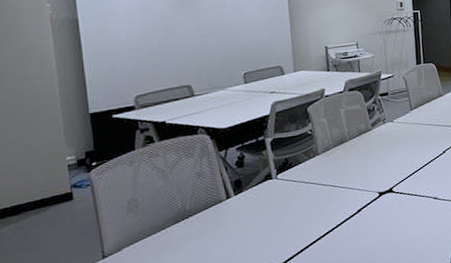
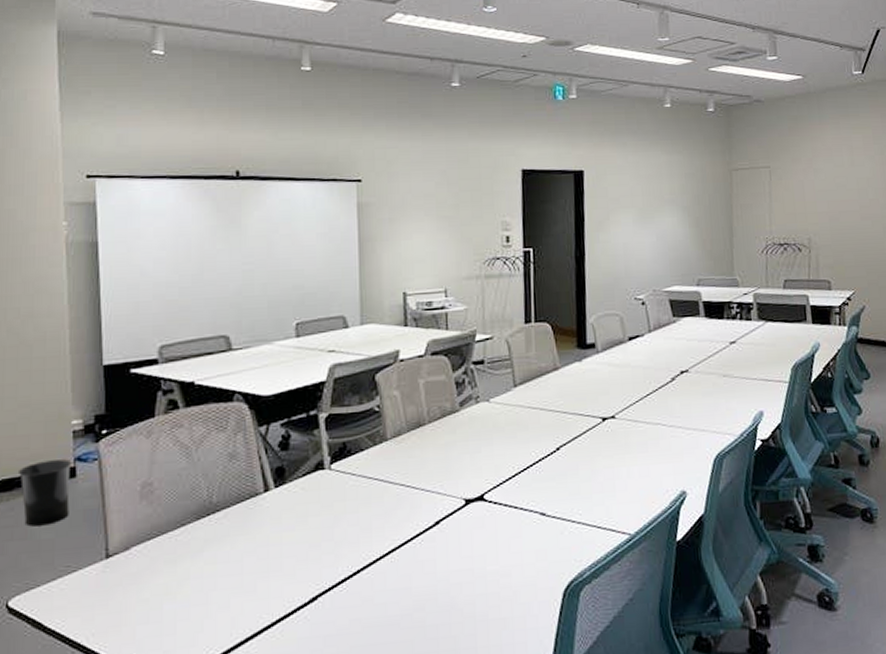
waste bin: none [23,187,70,241] -> present [17,459,72,527]

